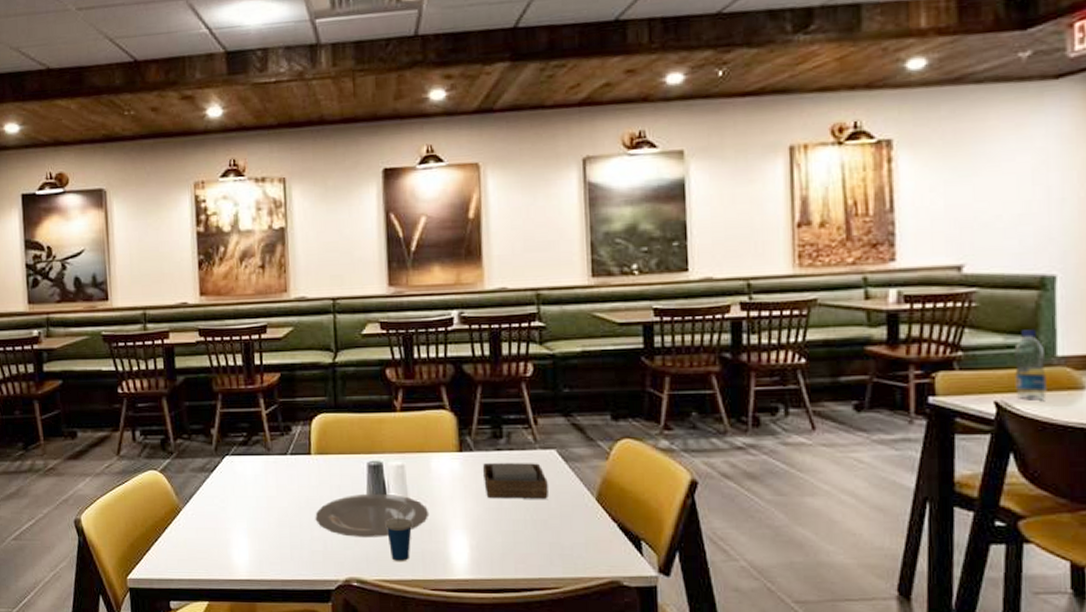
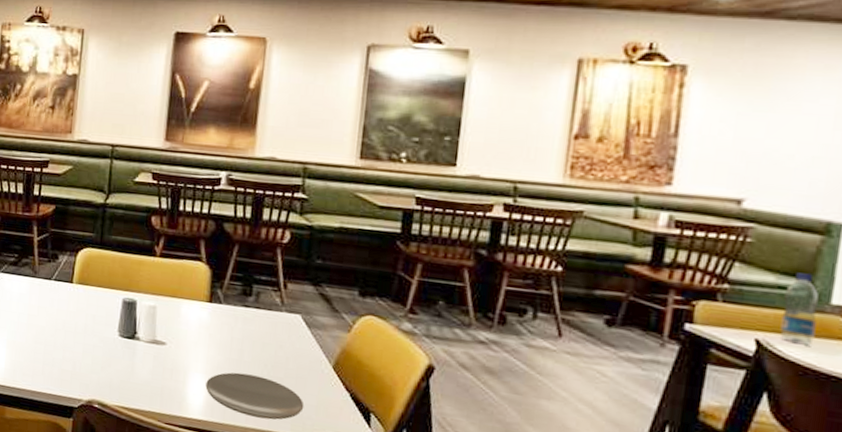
plate: present [315,493,430,537] -> none [68,325,173,369]
cup: present [385,504,413,562] -> none [131,342,157,394]
plate: none [468,522,573,566] -> present [205,372,304,420]
napkin holder: present [482,462,548,499] -> none [228,317,289,359]

